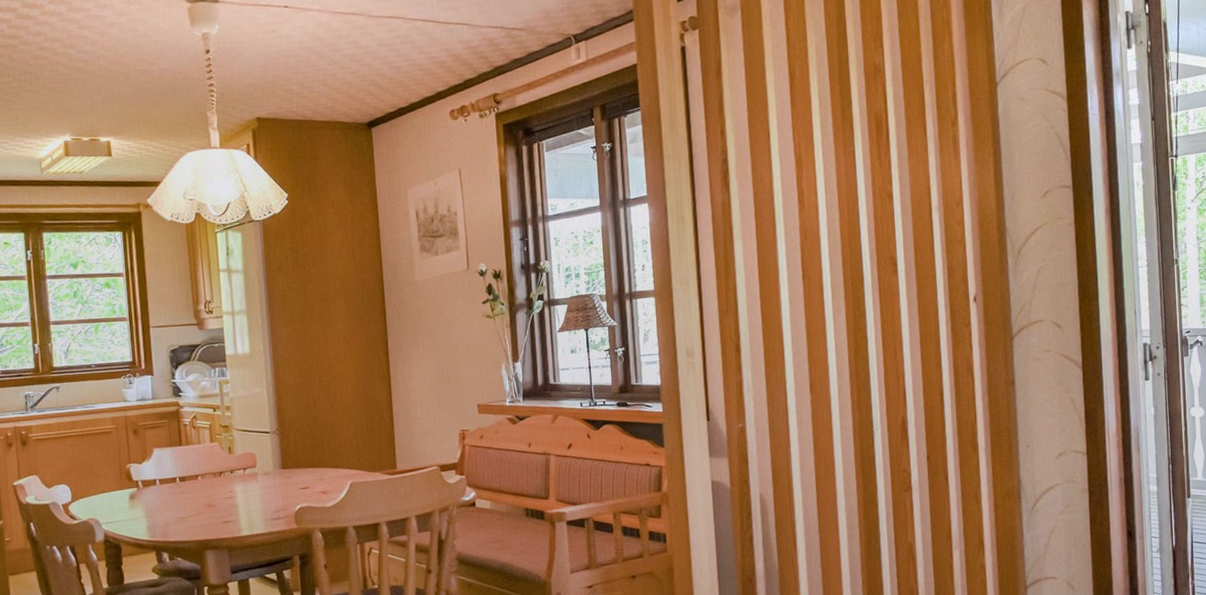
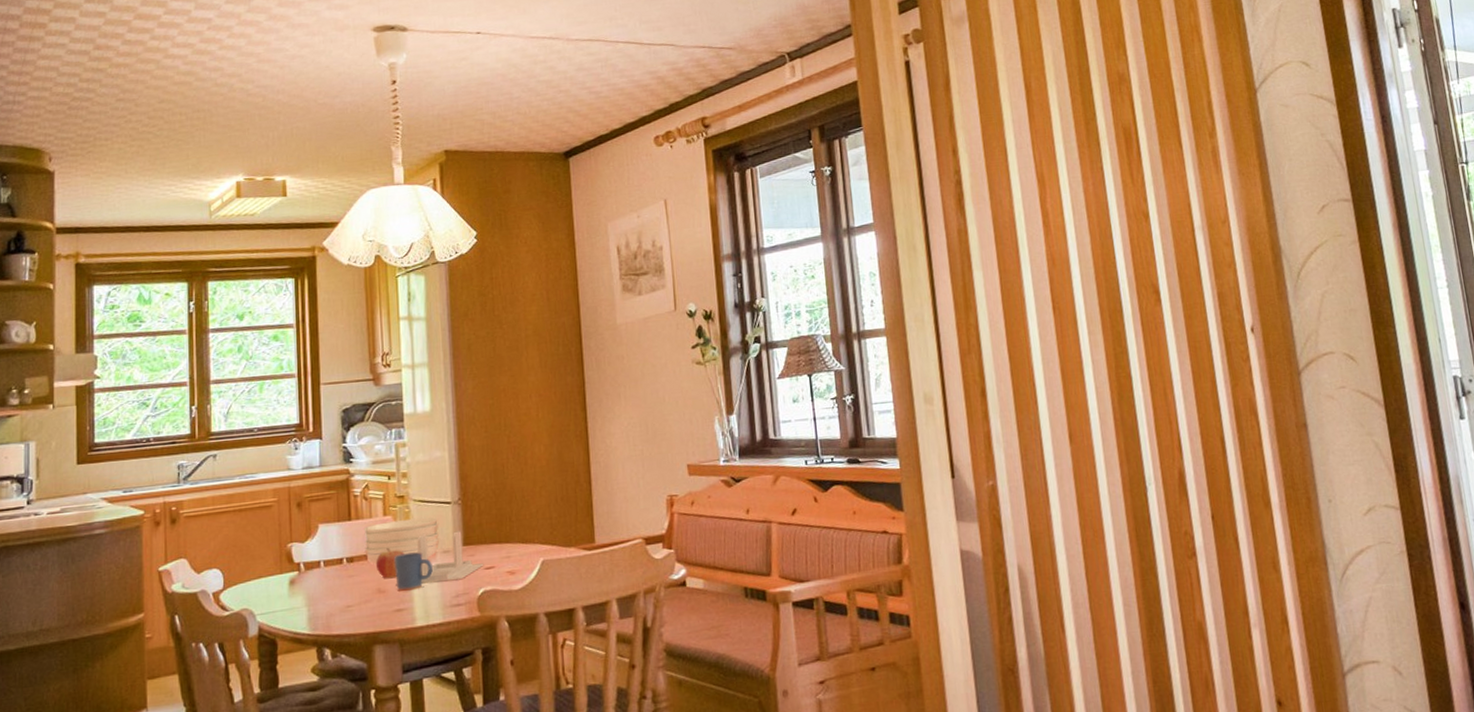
bowl: none [193,444,260,484] -> present [364,517,439,565]
fruit: none [205,470,230,496] -> present [375,548,405,579]
mug: none [221,473,255,506] -> present [394,552,433,591]
napkin holder: none [223,456,300,502] -> present [396,531,484,586]

